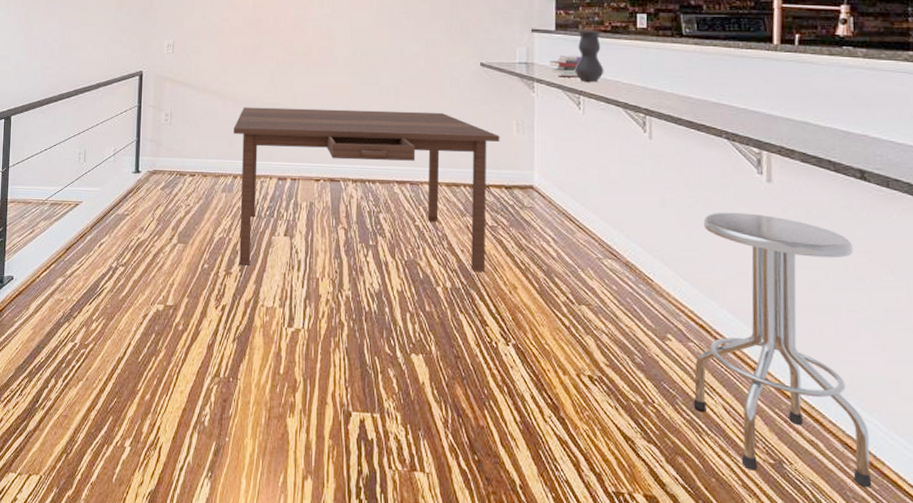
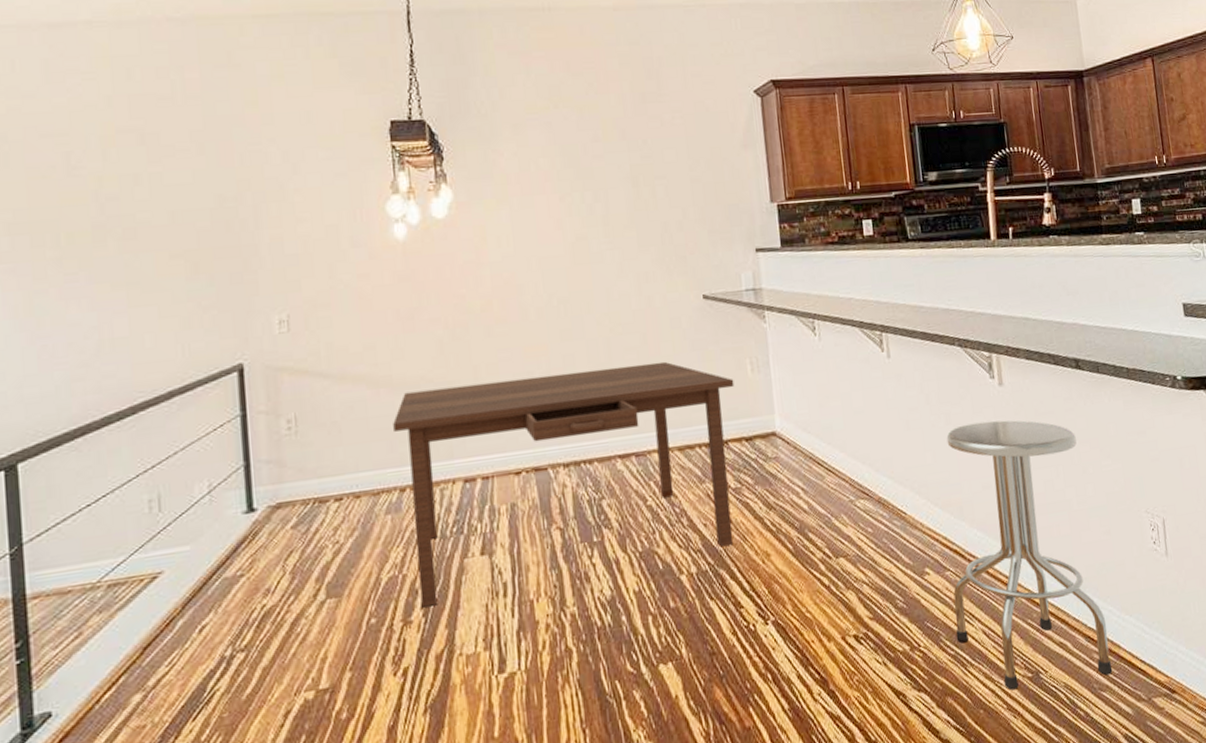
books: present [549,55,582,78] -> none [778,273,812,301]
vase: present [575,31,604,83] -> none [803,243,836,304]

